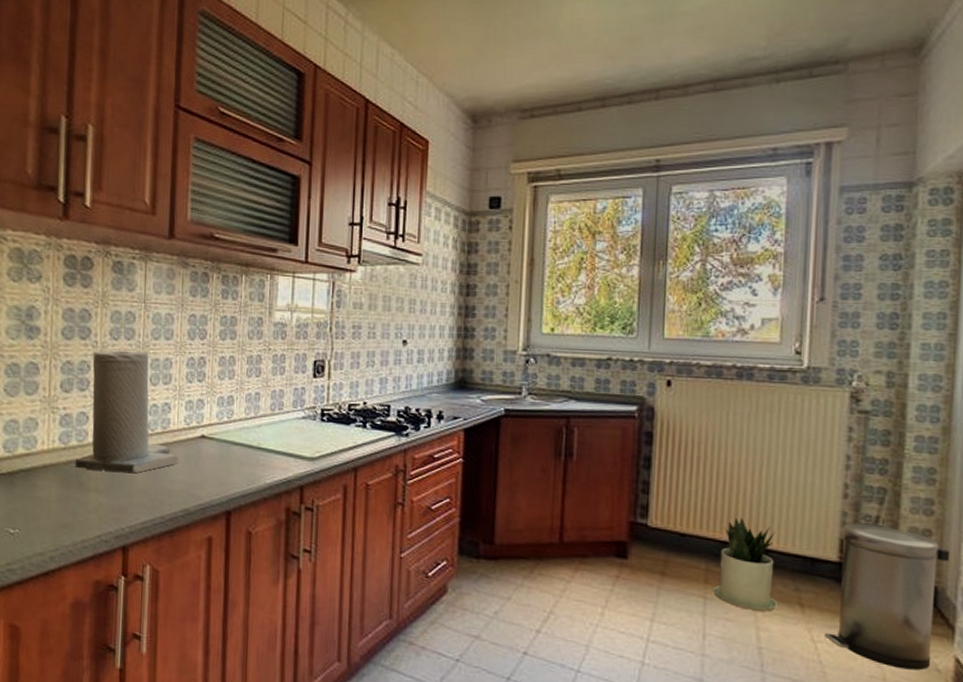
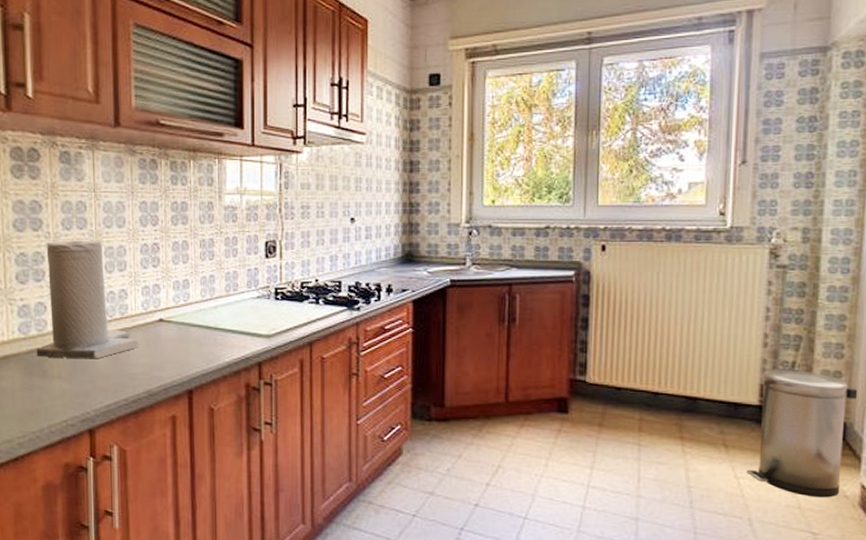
planter: present [713,517,777,611] -> none [646,370,704,454]

